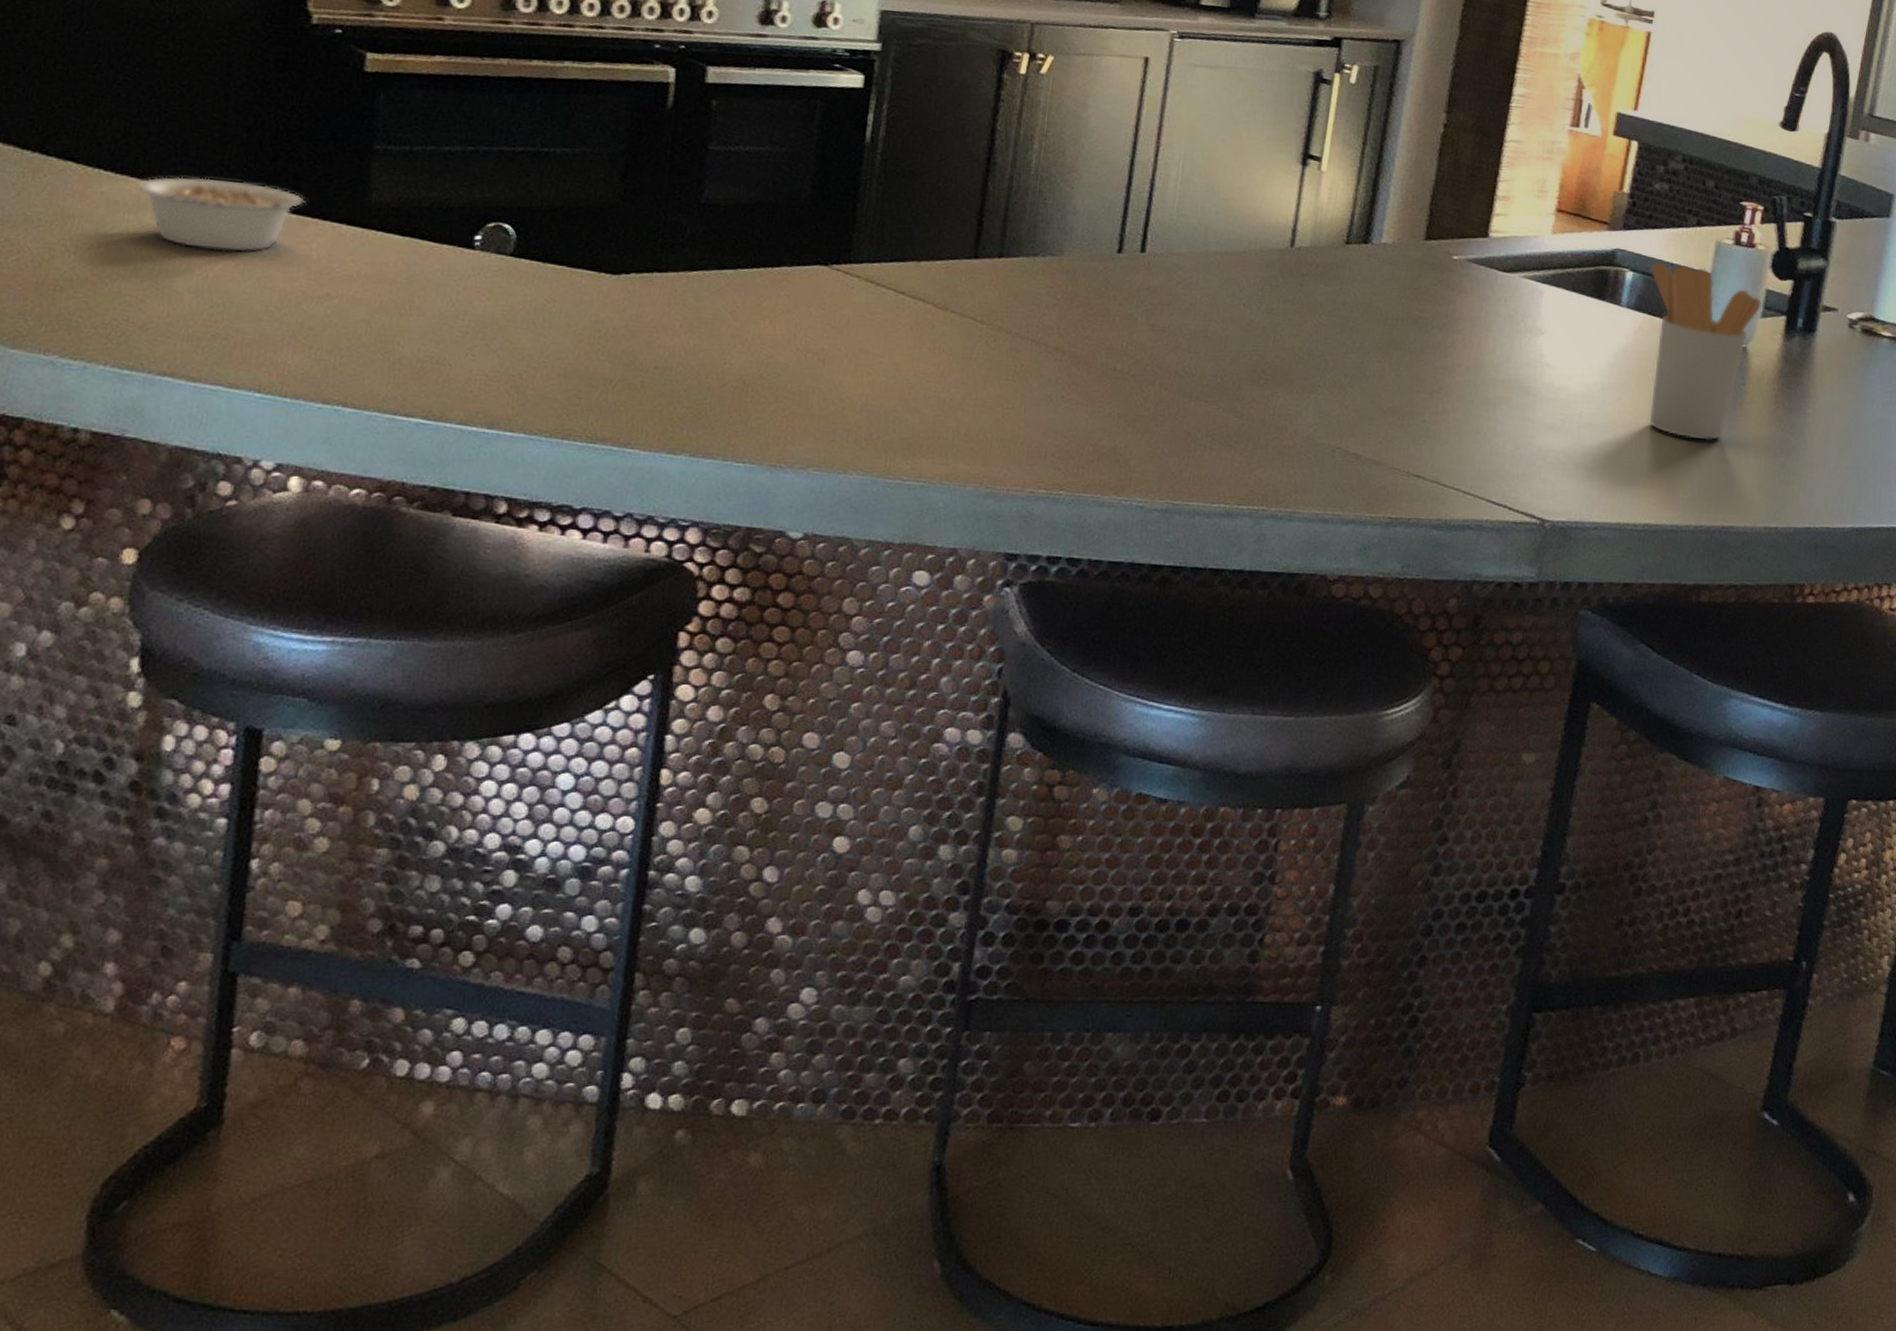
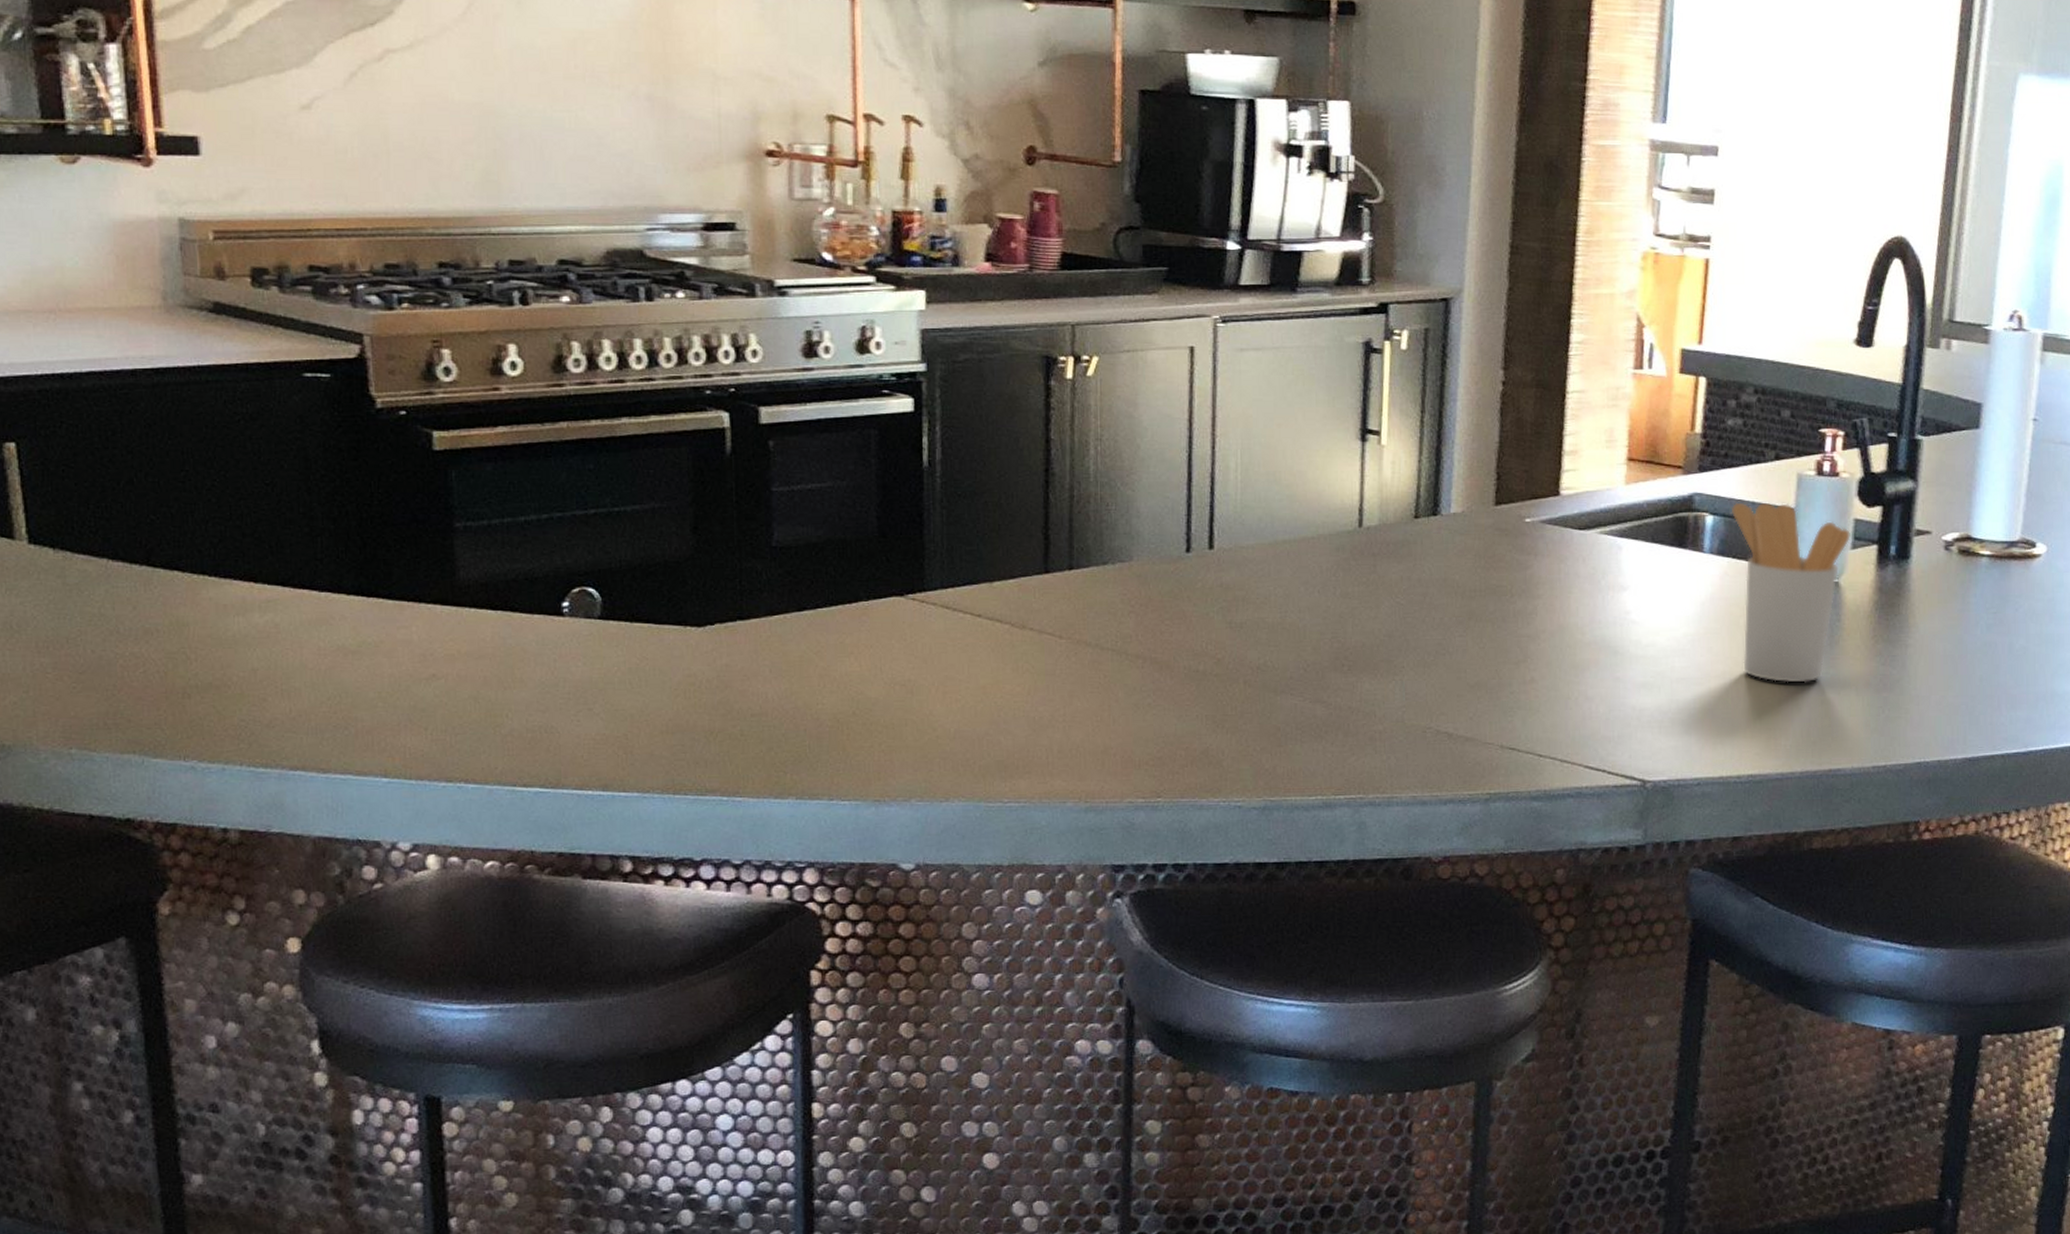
legume: present [137,176,307,252] -> none [241,573,400,643]

